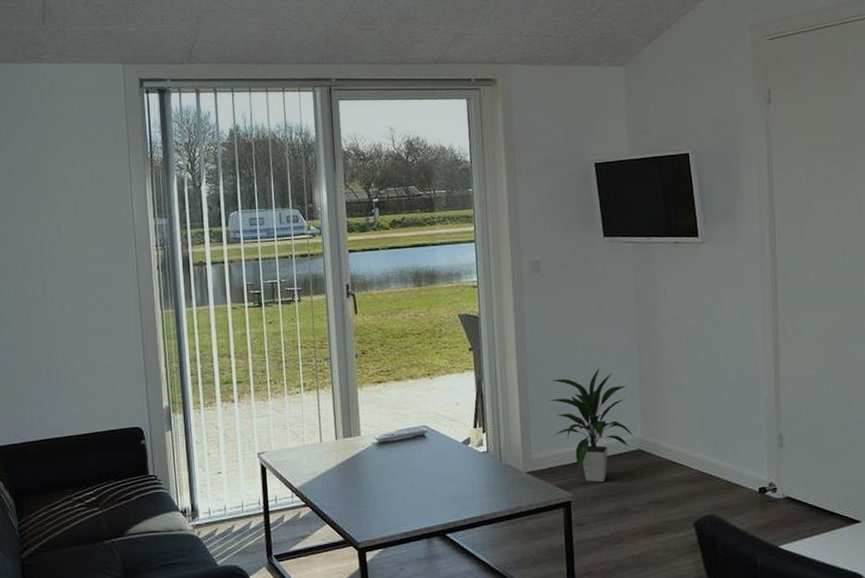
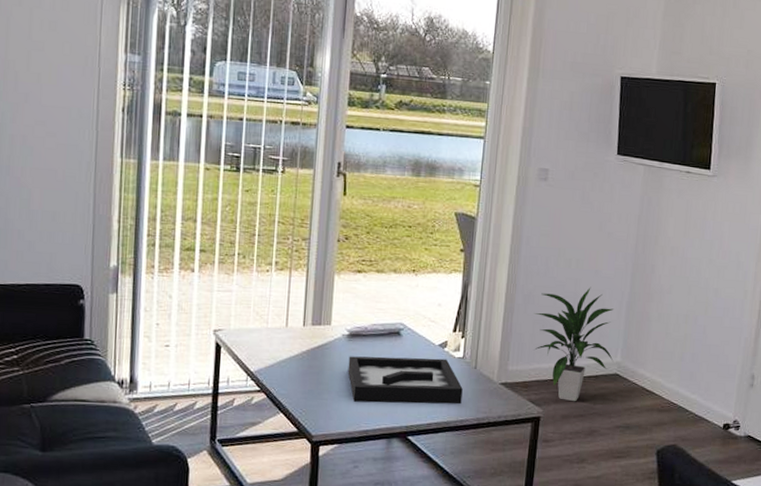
decorative tray: none [381,455,493,506] -> present [348,356,463,405]

